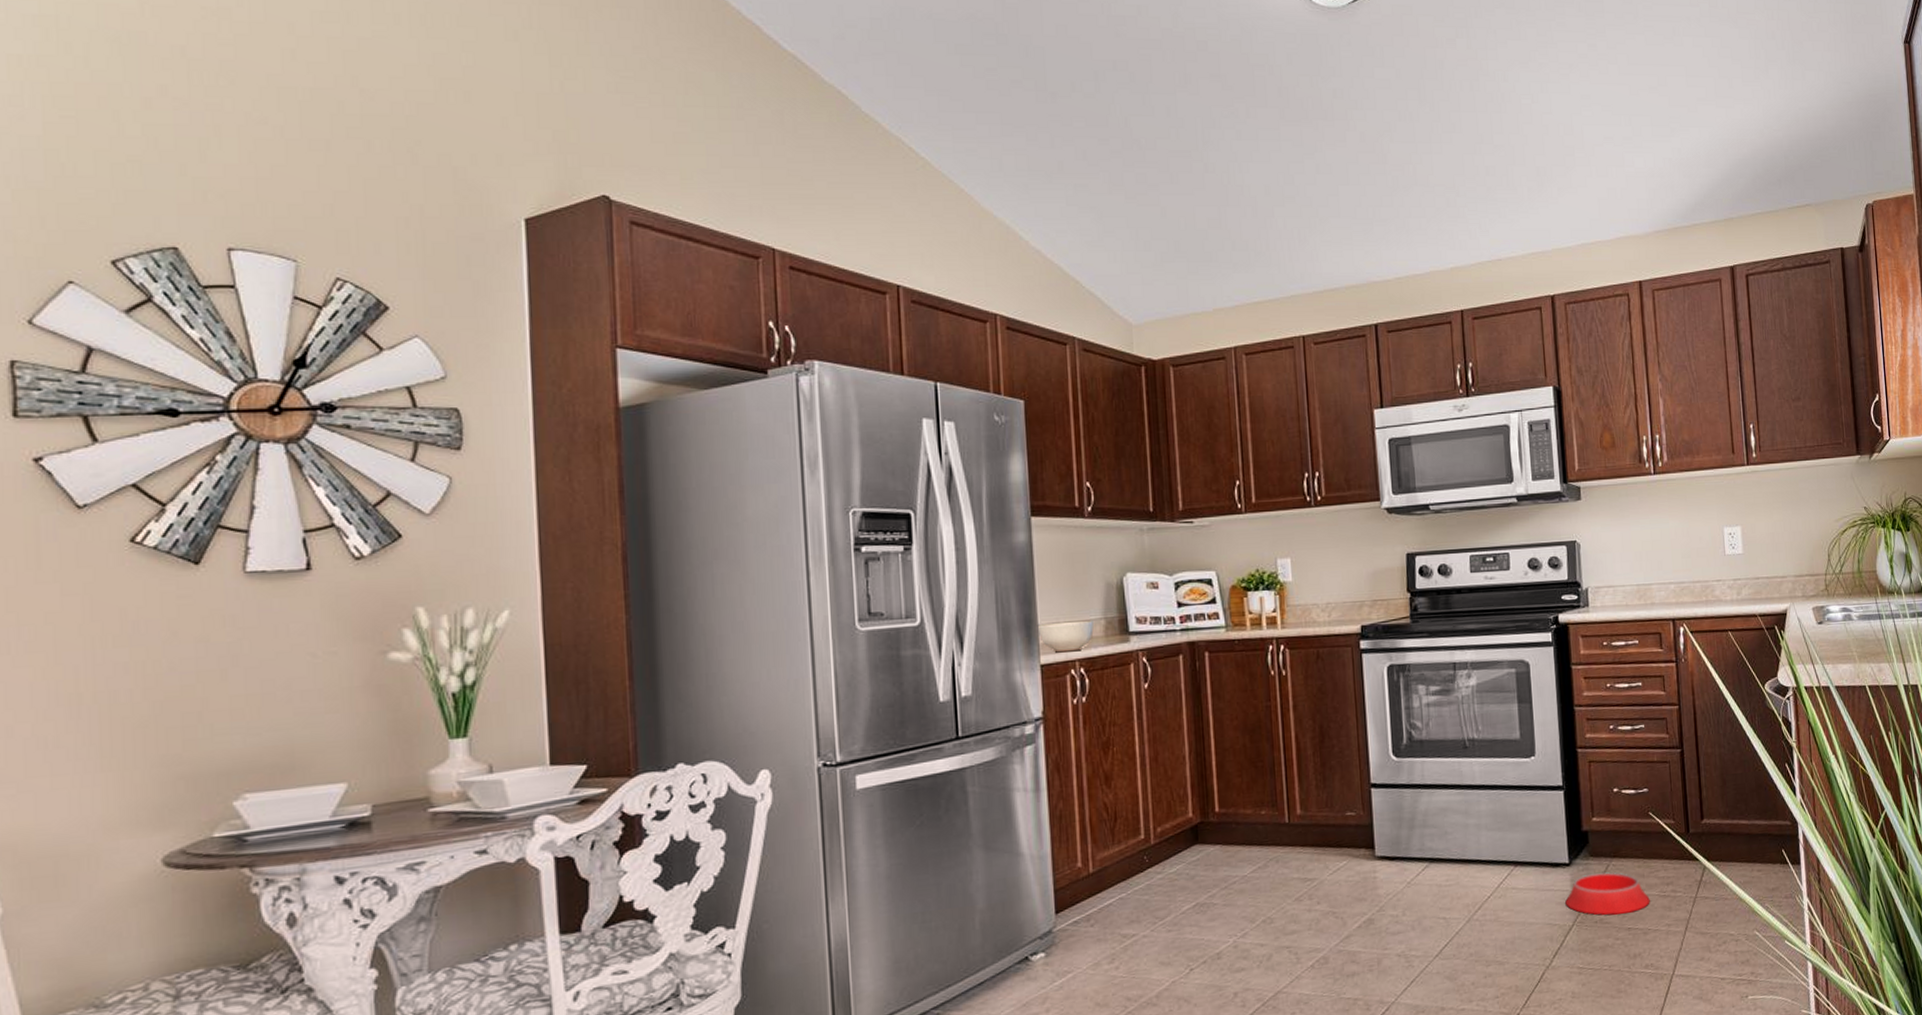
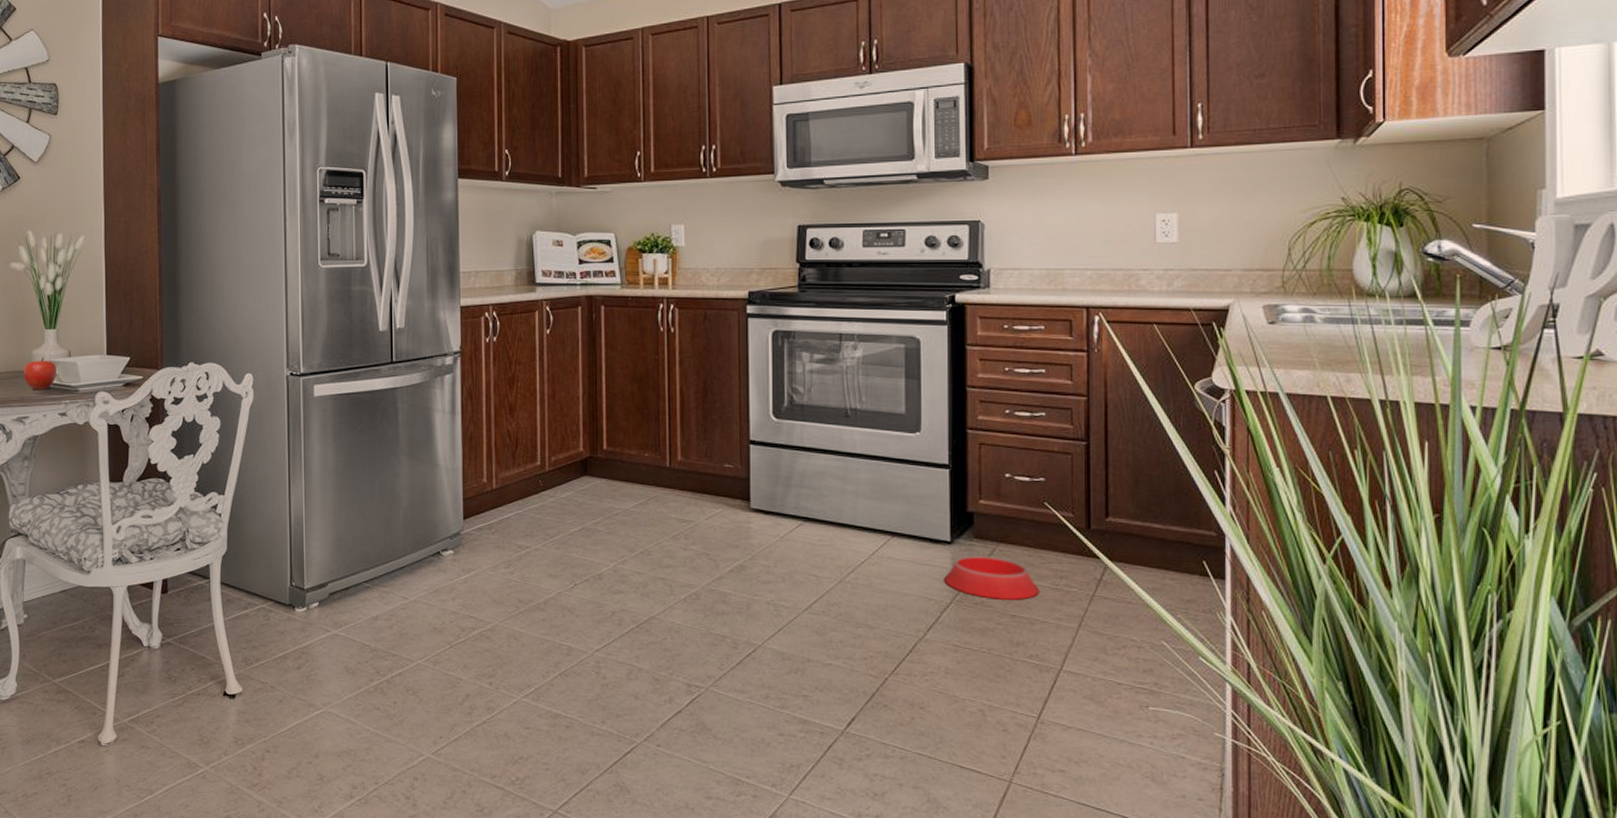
fruit: none [415,777,472,824] -> present [24,357,58,390]
bowl: present [1038,620,1094,653] -> none [460,270,506,297]

